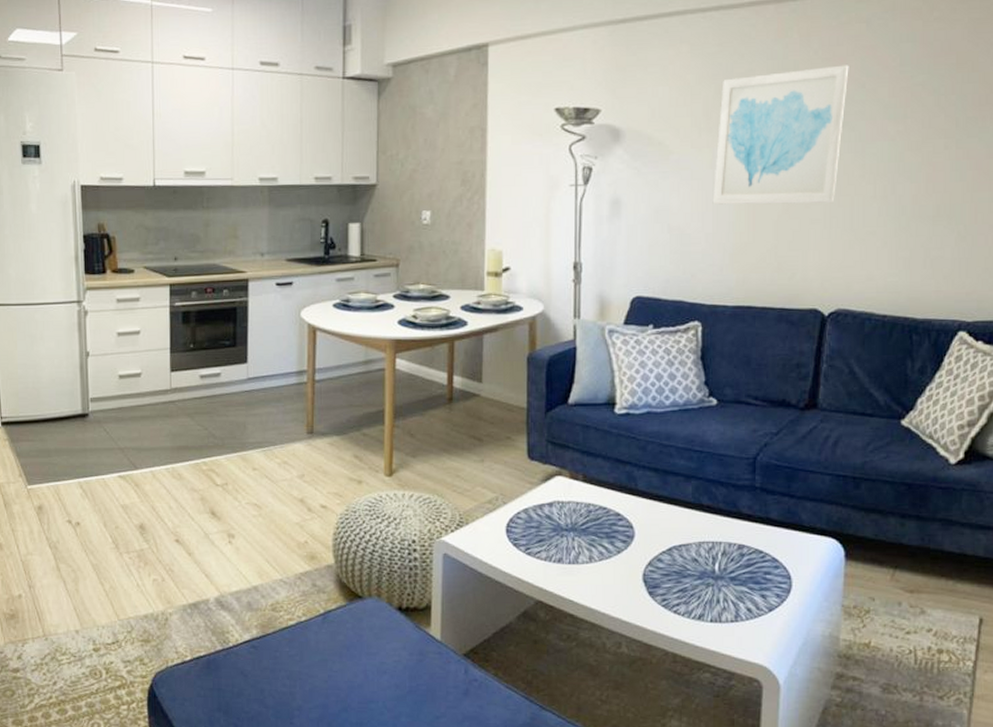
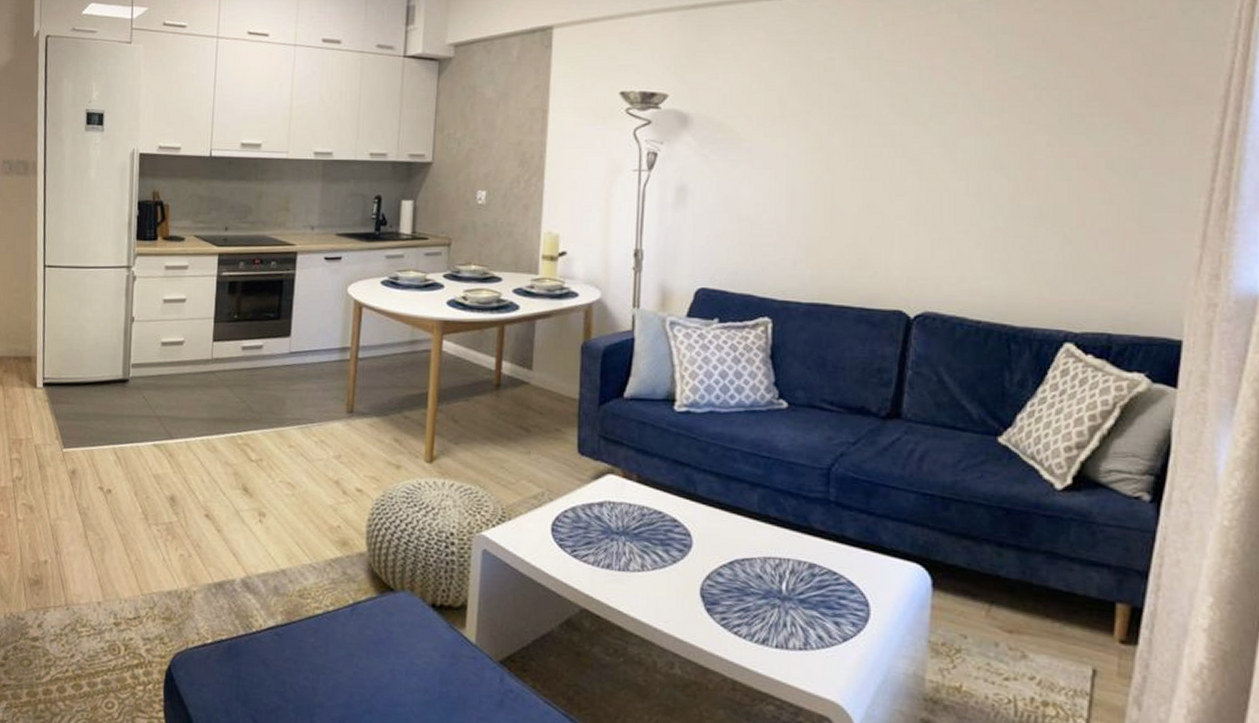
wall art: present [712,65,849,205] -> none [786,56,939,199]

